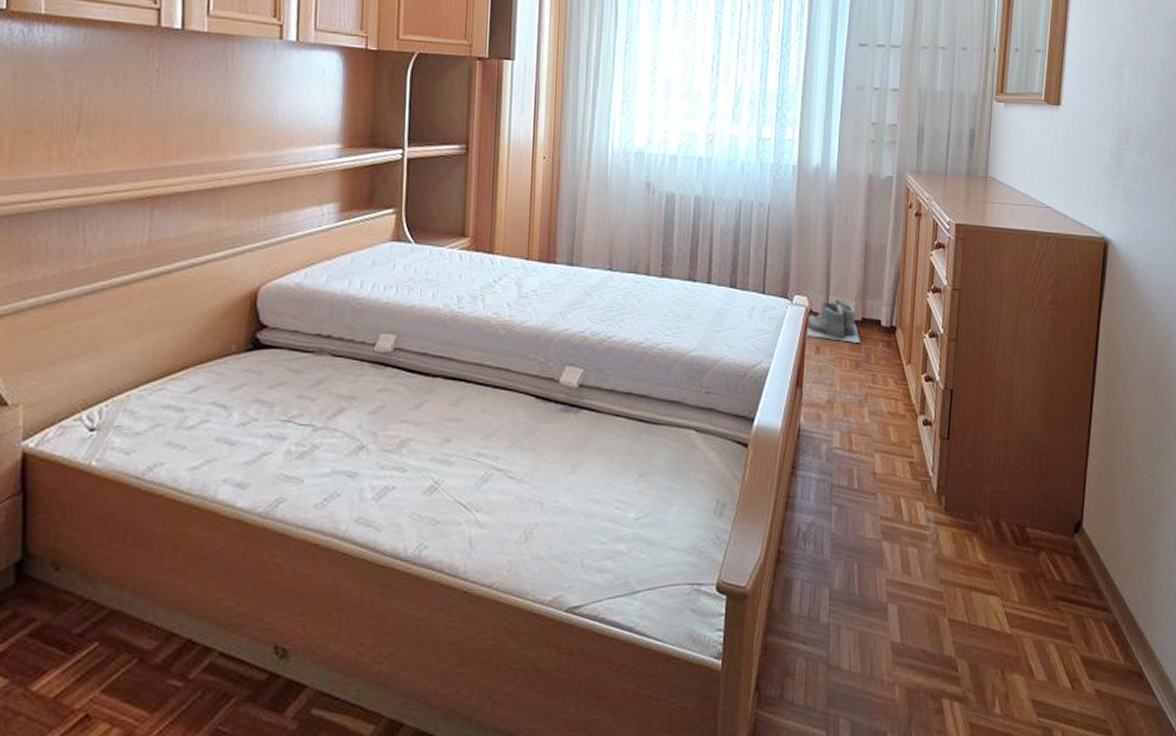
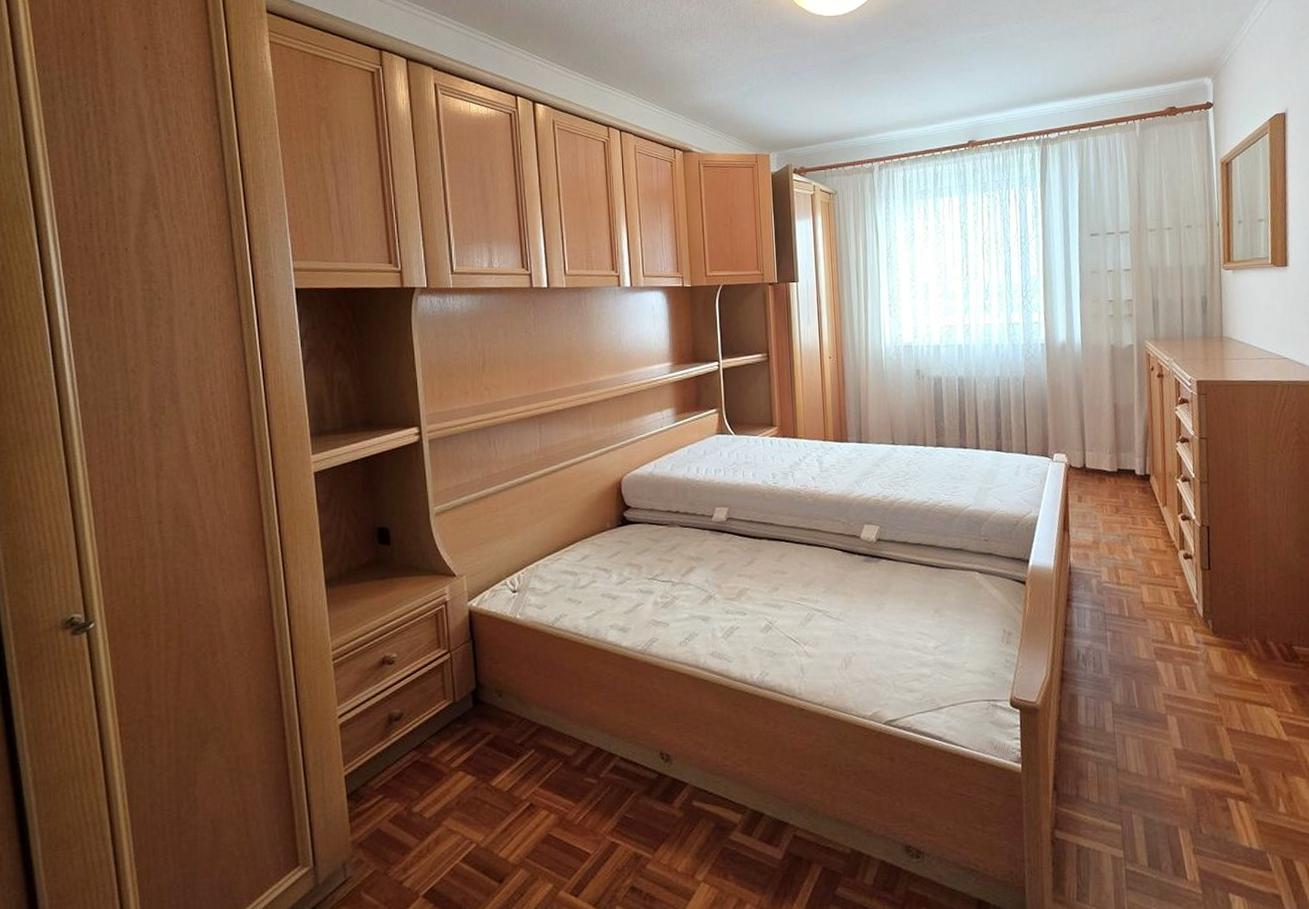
boots: present [806,298,860,343] -> none [1067,453,1118,491]

